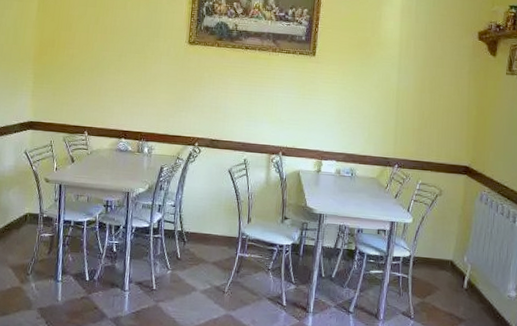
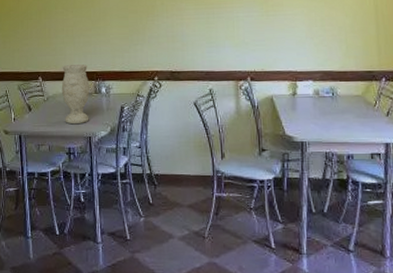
vase: none [105,123,134,180] -> present [61,64,90,125]

